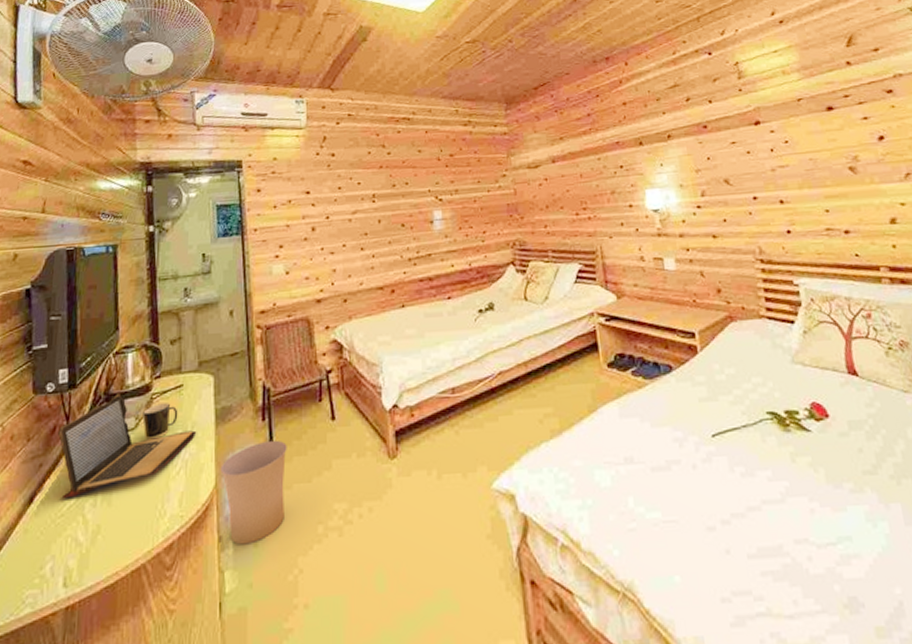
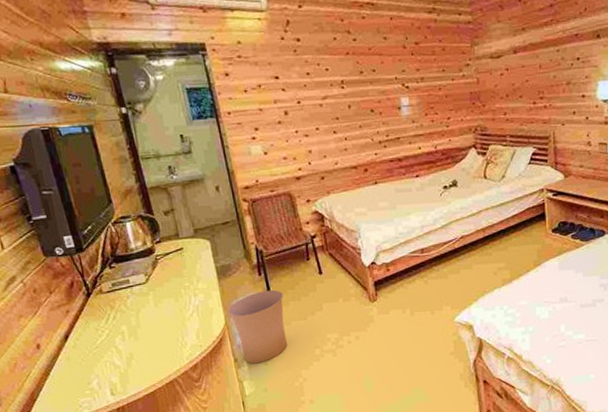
laptop: present [58,393,197,499] -> none [76,255,203,336]
mug: present [143,403,178,440] -> none [150,262,184,291]

